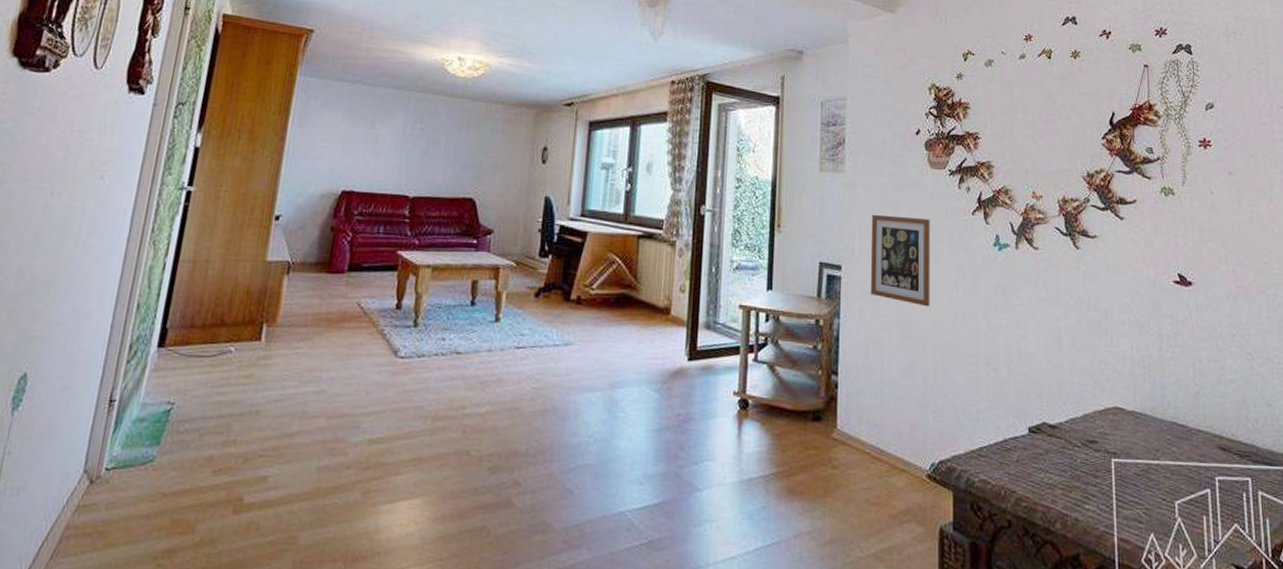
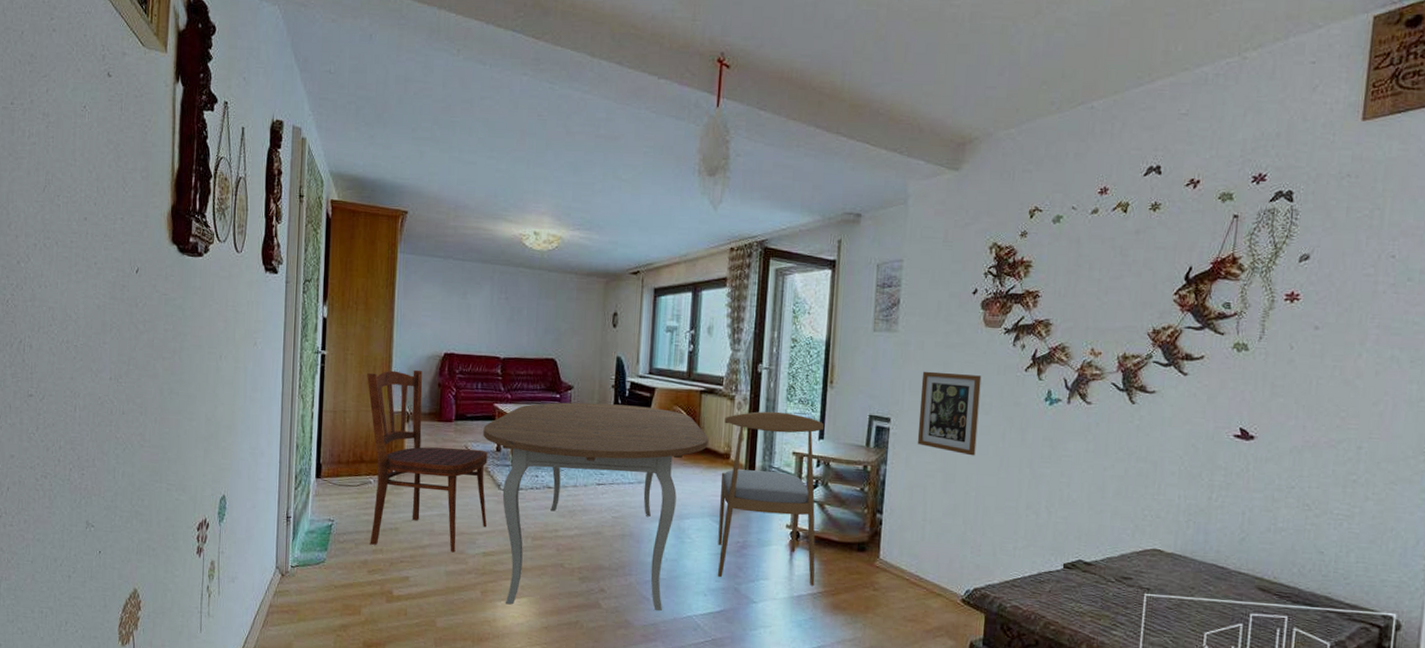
dining chair: none [219,210,385,441] -> present [367,369,488,553]
dining table: none [381,249,646,509] -> present [483,402,709,611]
dining chair: none [656,258,772,466] -> present [718,411,824,586]

